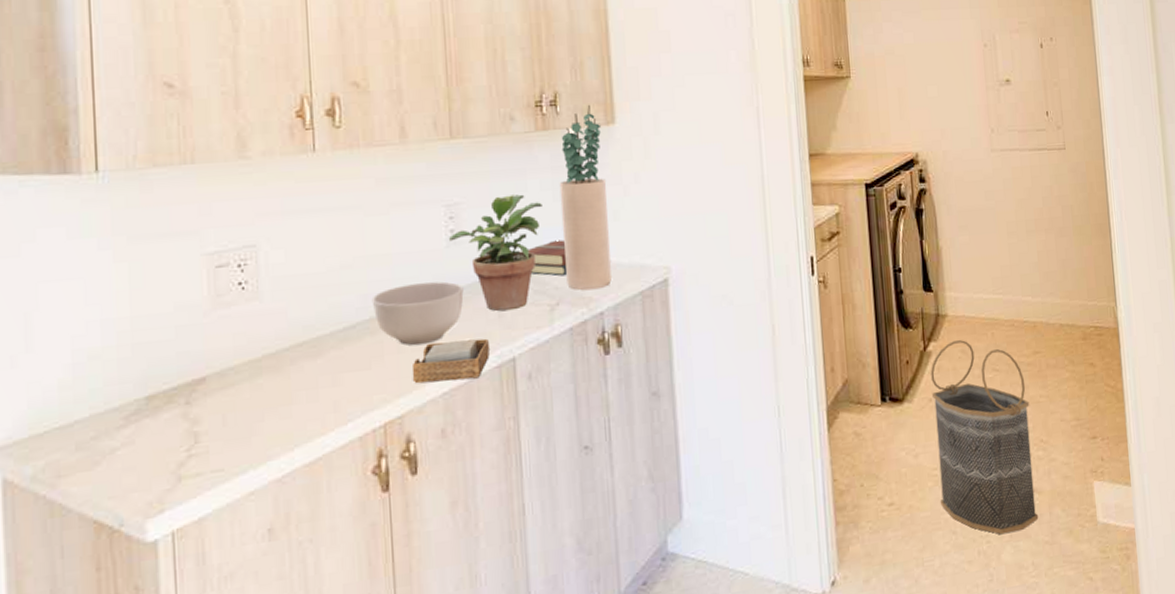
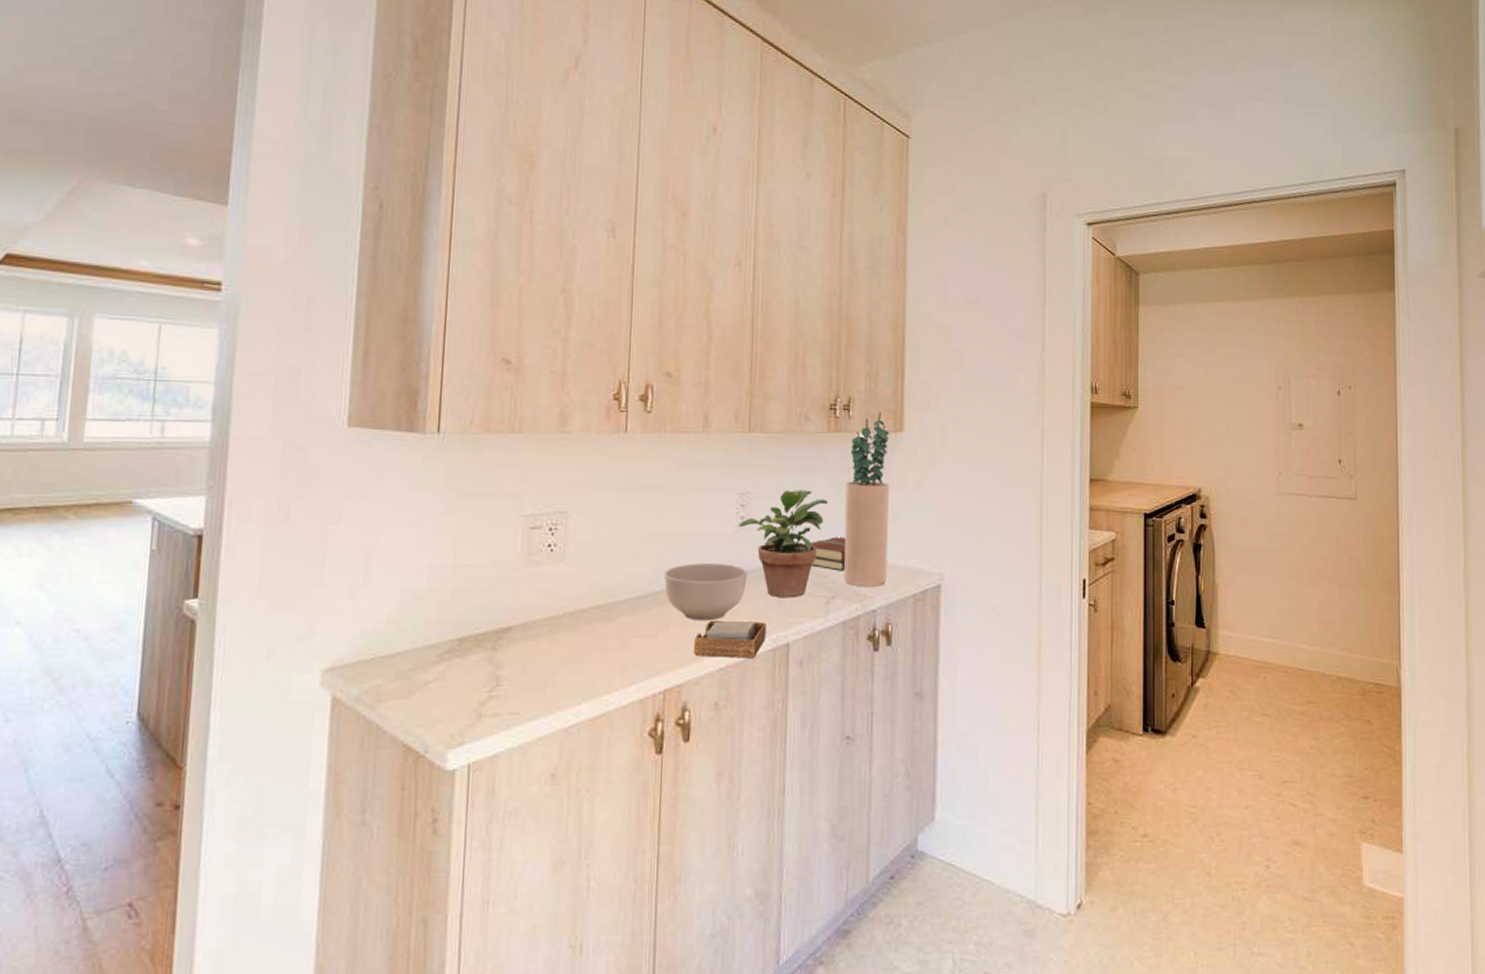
basket: present [931,340,1039,535] -> none [1196,680,1300,884]

